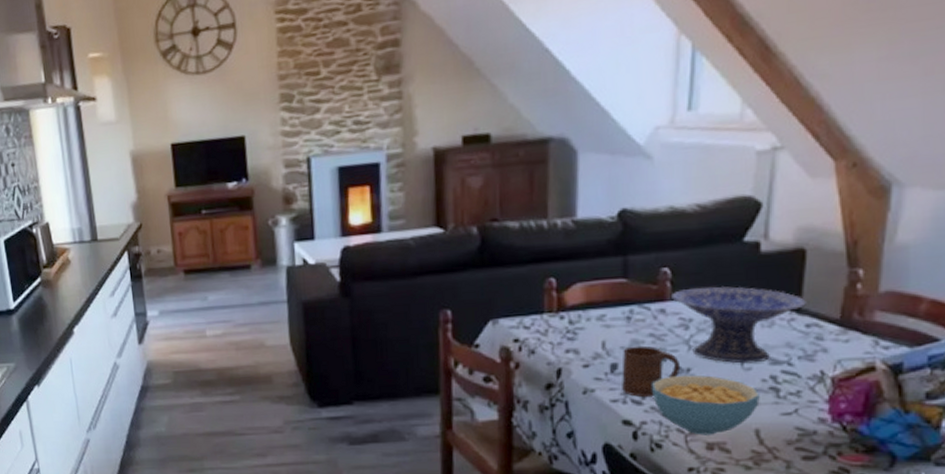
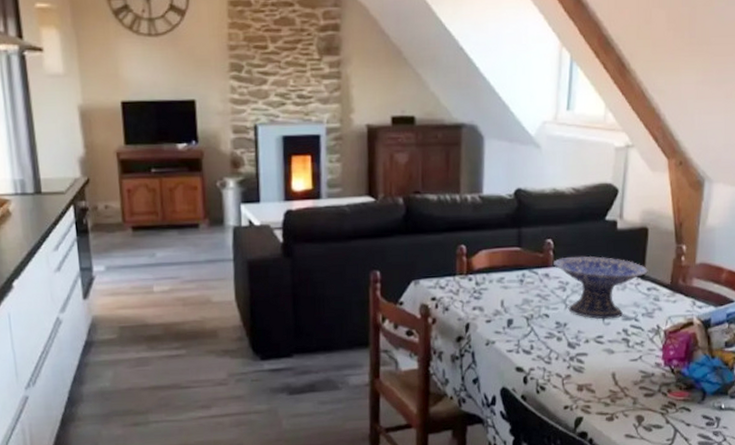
cup: present [622,345,680,398] -> none [516,304,559,348]
cereal bowl: present [652,375,760,435] -> none [539,328,616,379]

